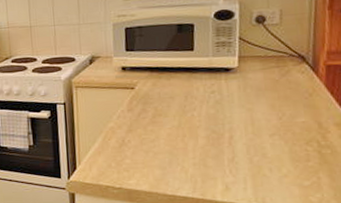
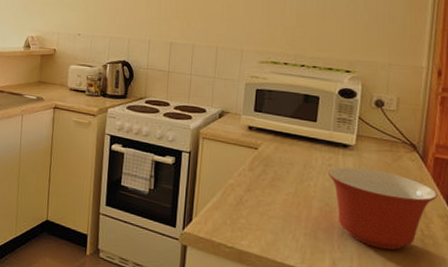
mixing bowl: none [211,88,333,167] -> present [327,166,438,250]

